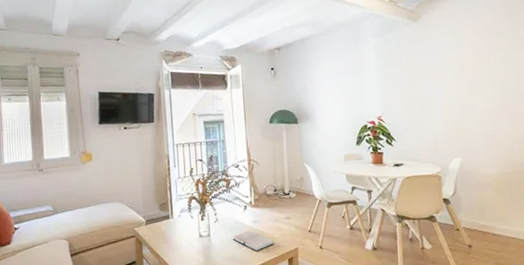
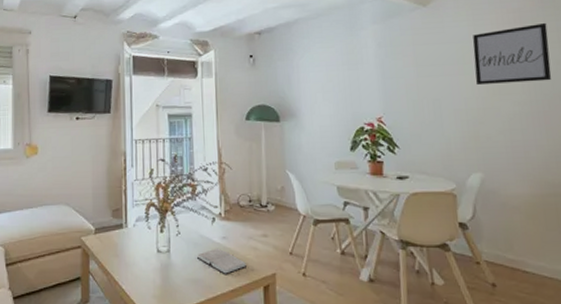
wall art: none [454,32,517,86] -> present [473,22,552,85]

